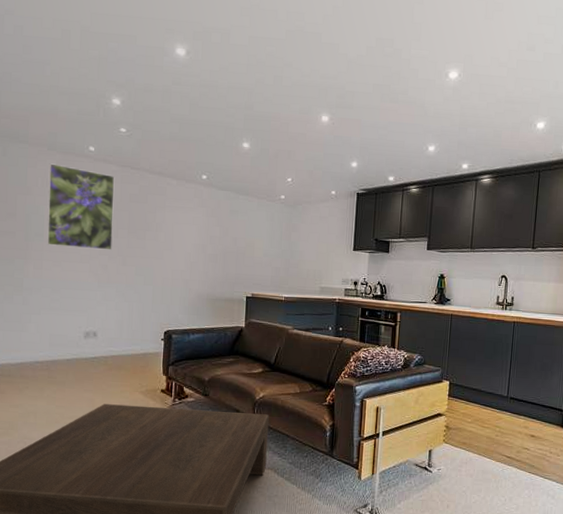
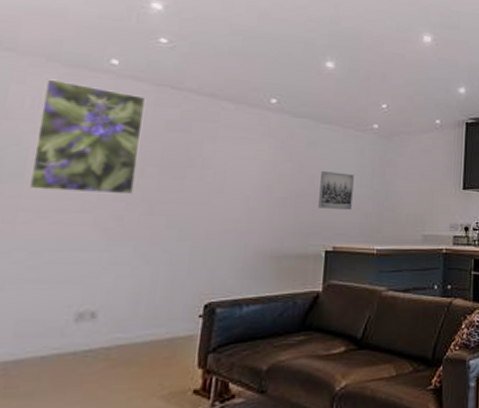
wall art: none [240,234,266,265] -> present [318,171,354,210]

